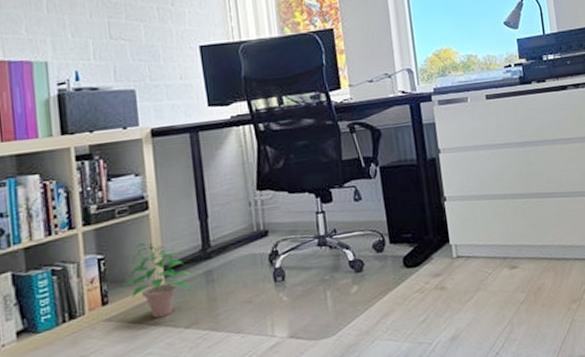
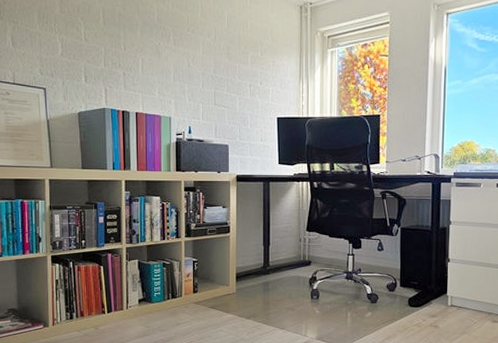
potted plant: present [120,243,196,319] -> none [206,256,257,308]

